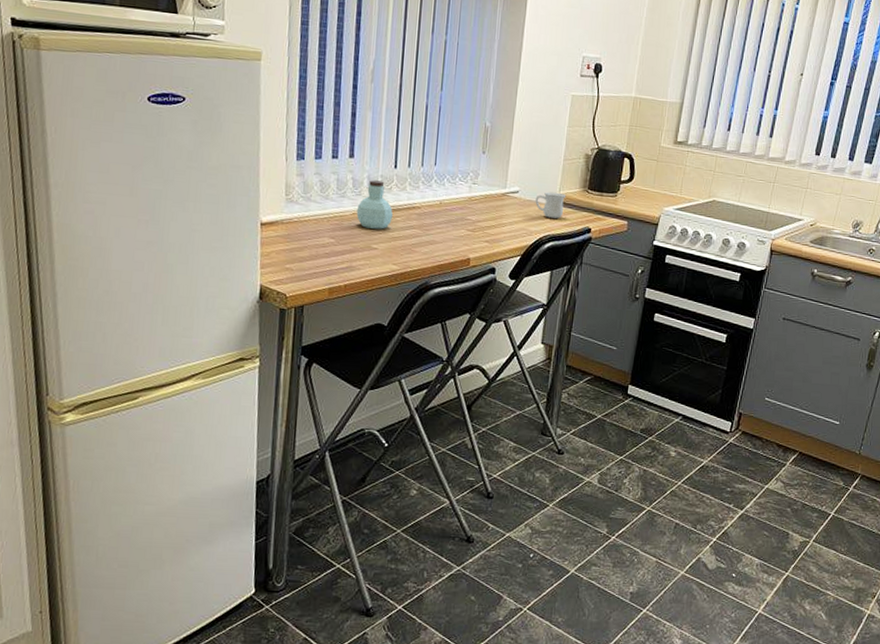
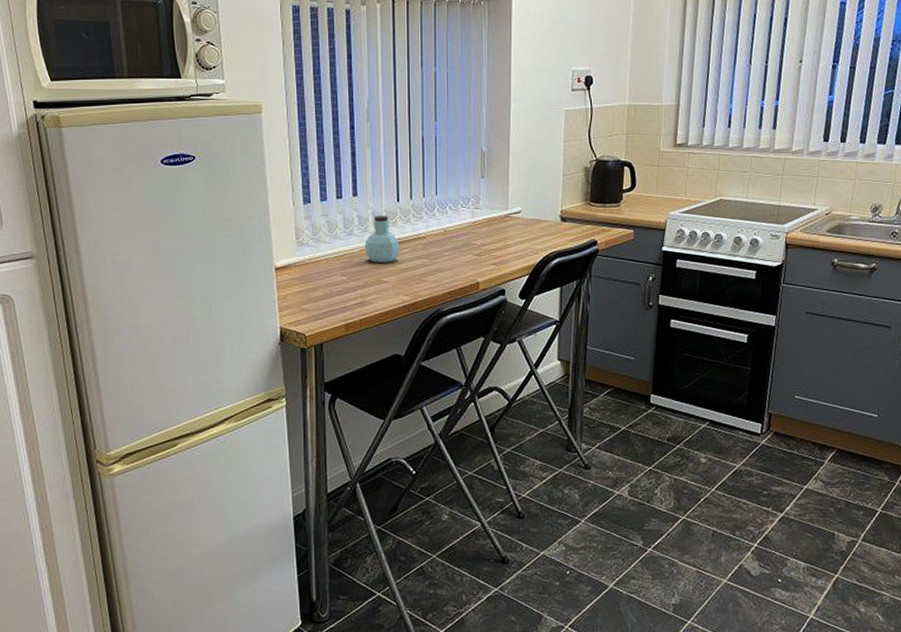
mug: present [535,191,567,219] -> none [538,208,569,234]

